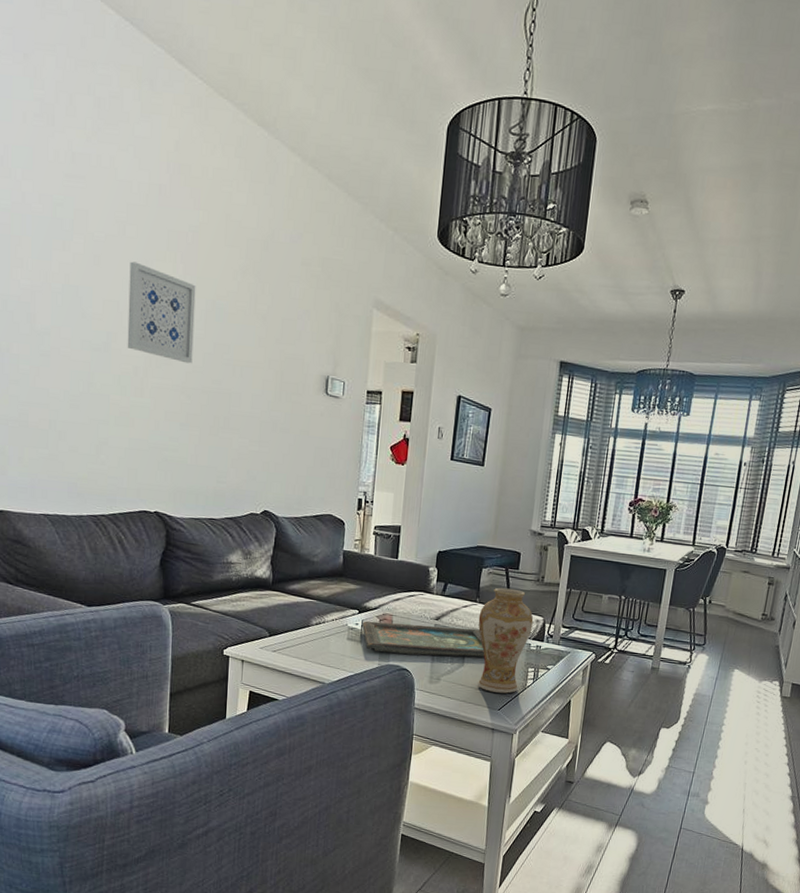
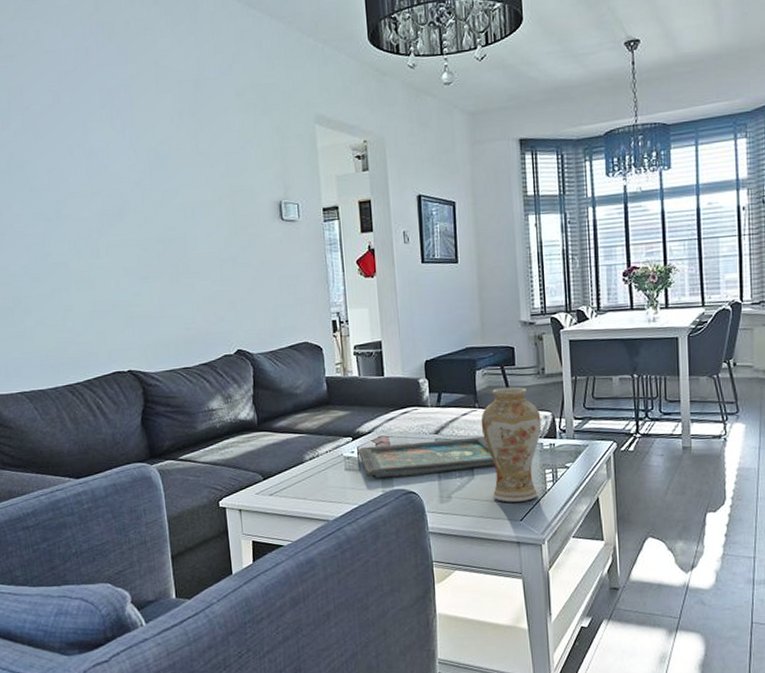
wall art: present [127,261,196,364] -> none [68,126,143,216]

